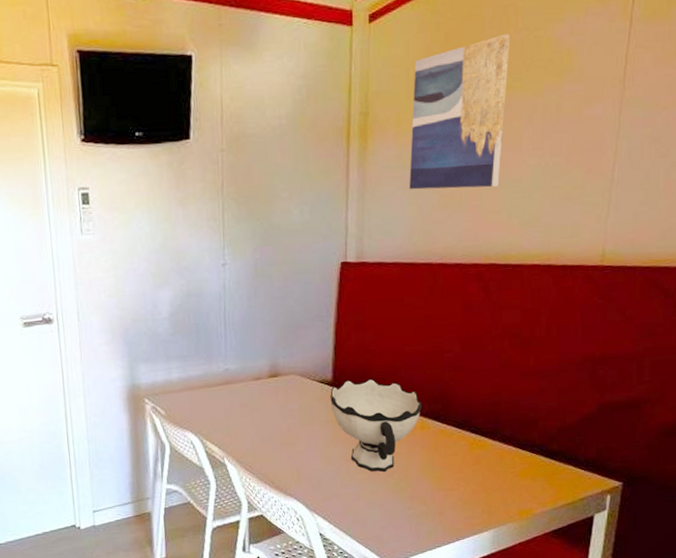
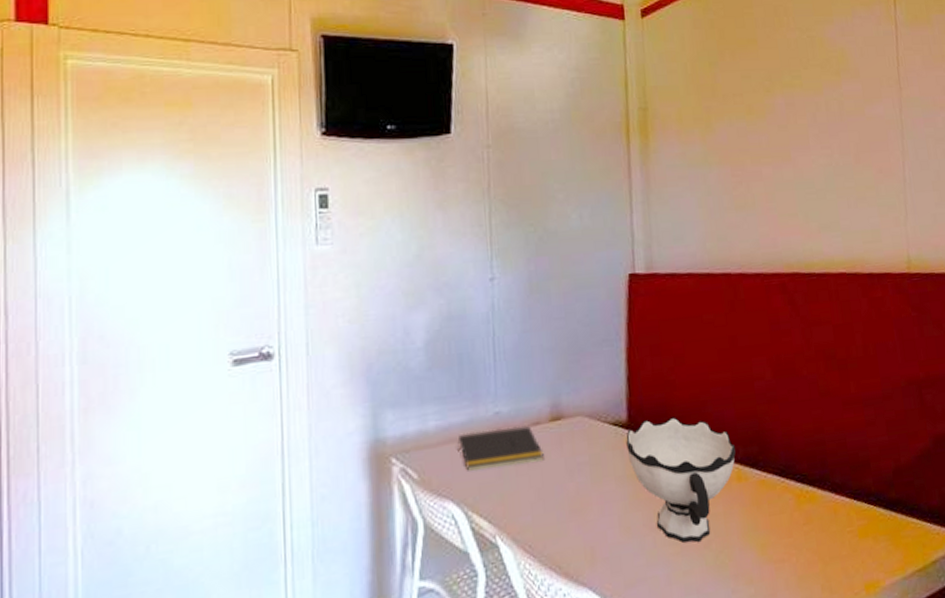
notepad: none [195,379,263,412] -> present [457,425,544,472]
wall art: present [409,34,511,190] -> none [691,33,792,191]

